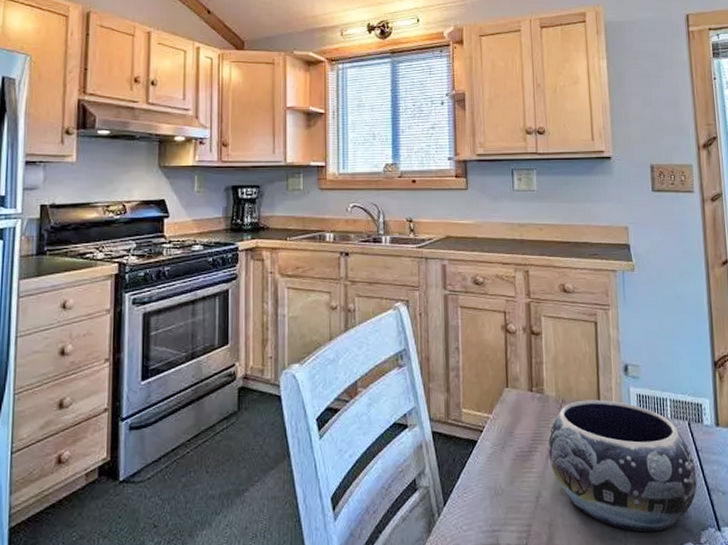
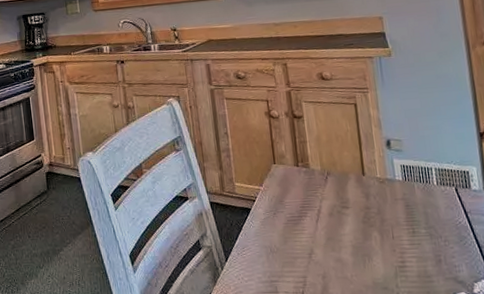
decorative bowl: present [548,399,698,533] -> none [317,171,468,284]

